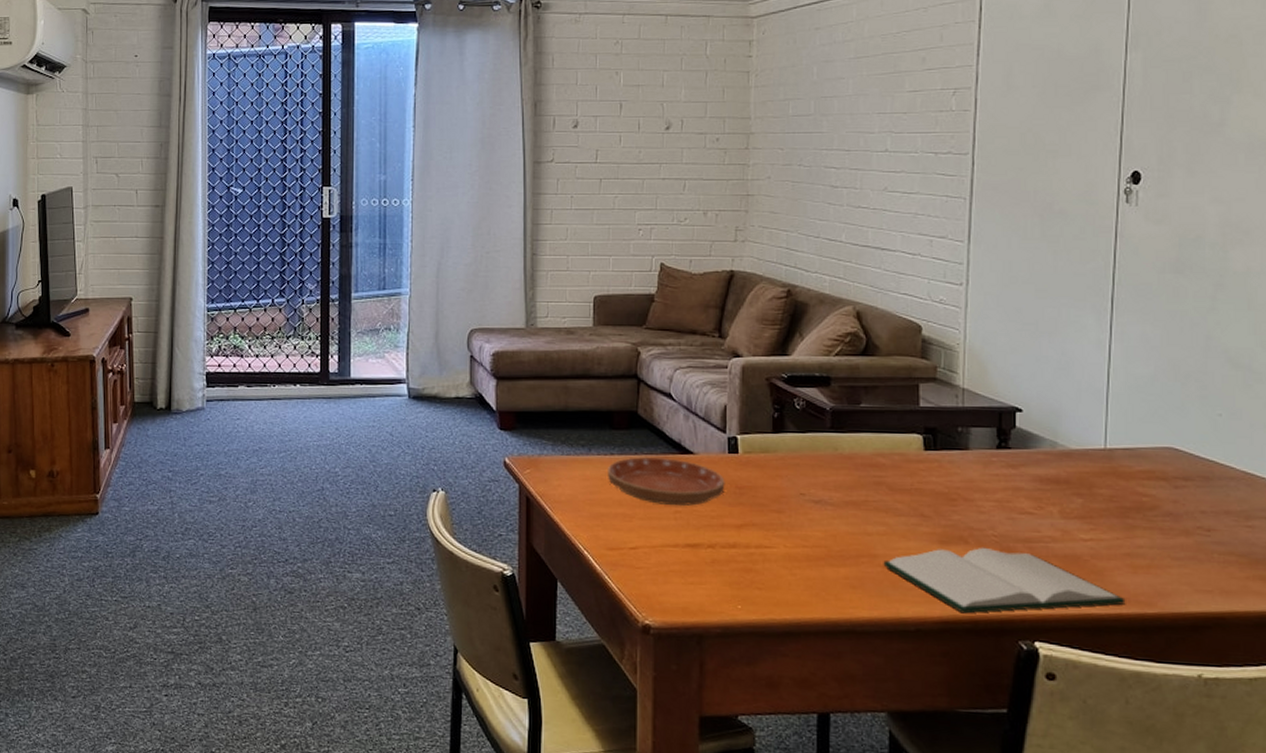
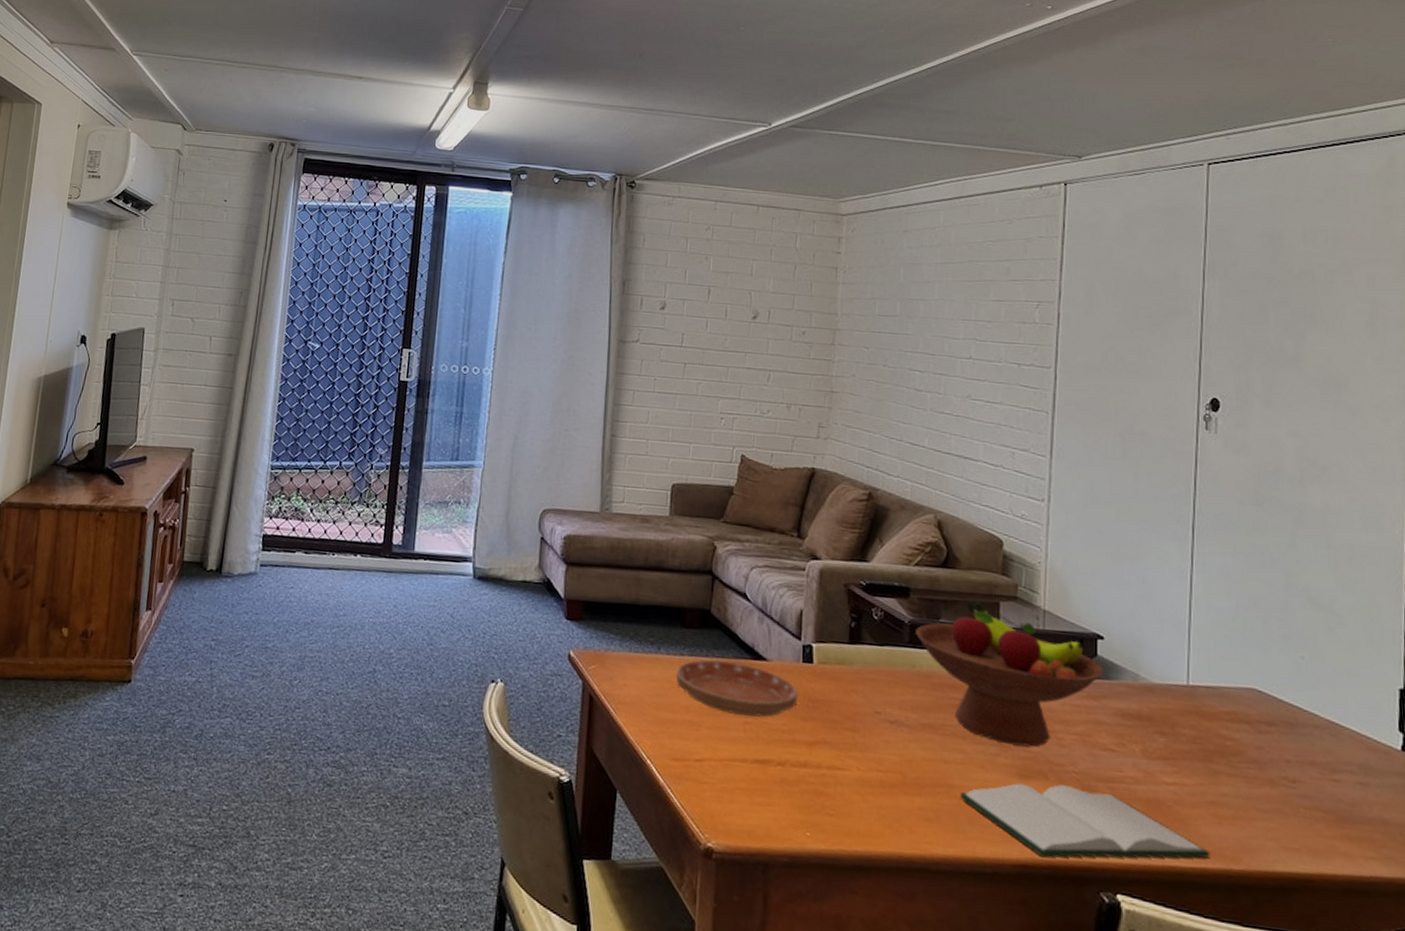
fruit bowl: none [837,384,1022,516] -> present [916,600,1104,747]

